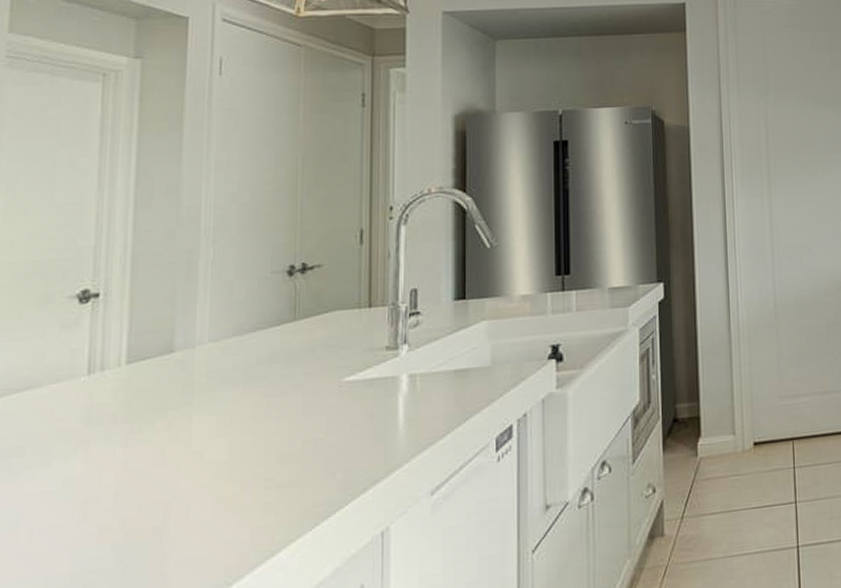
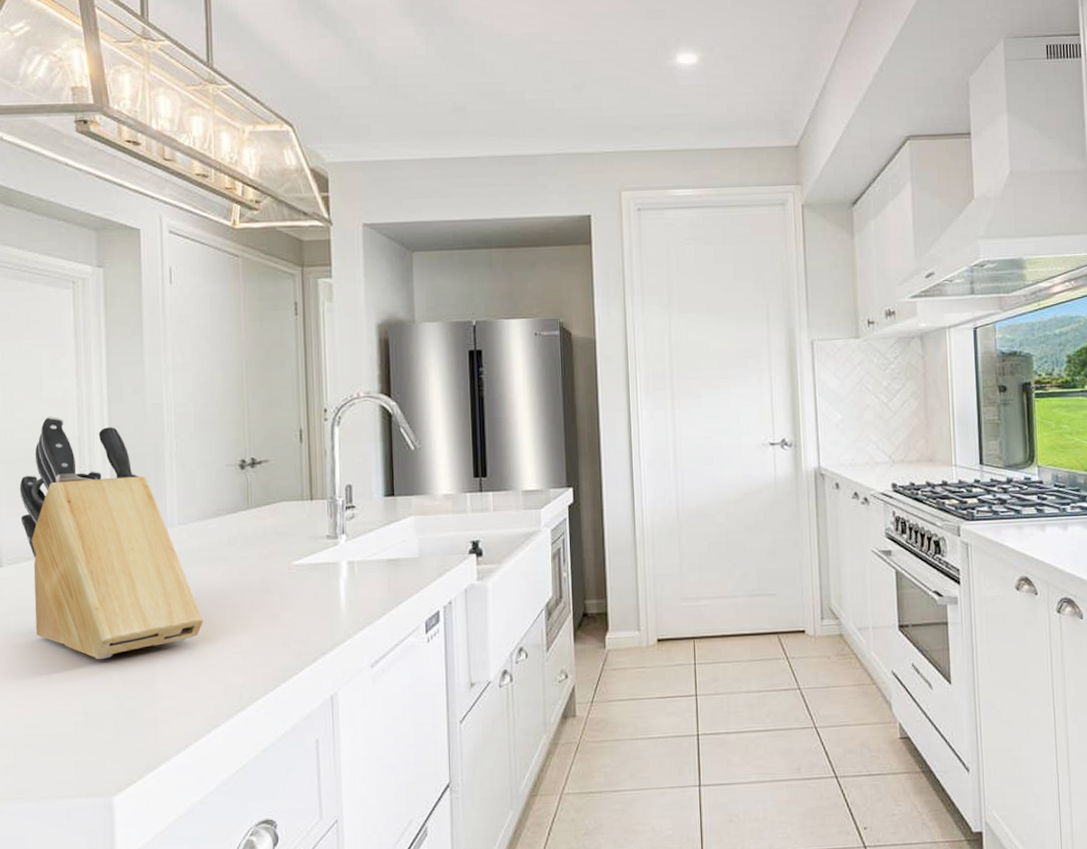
knife block: none [13,223,231,507] -> present [19,416,203,659]

